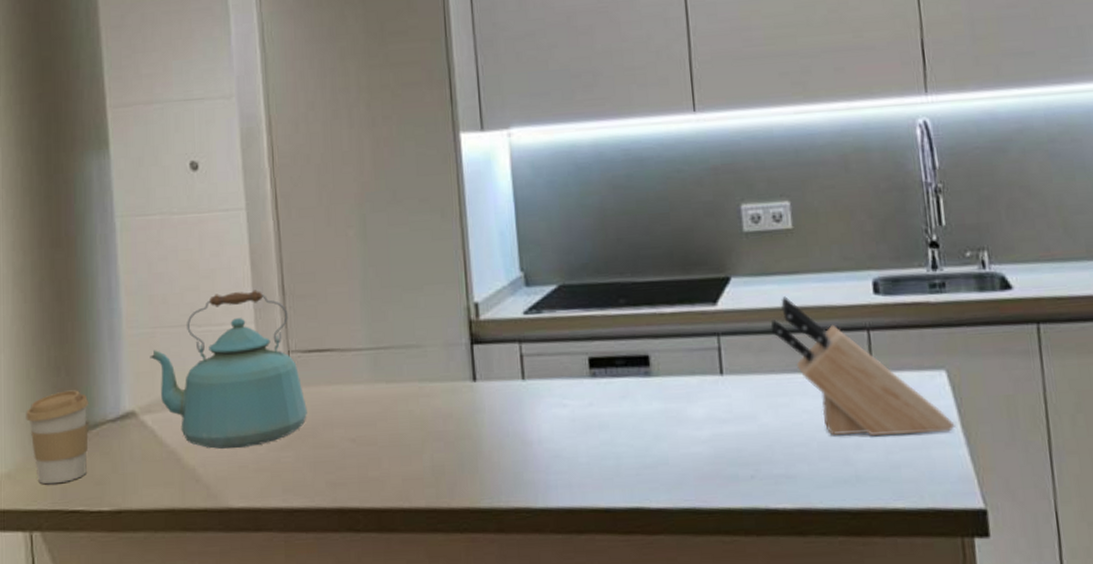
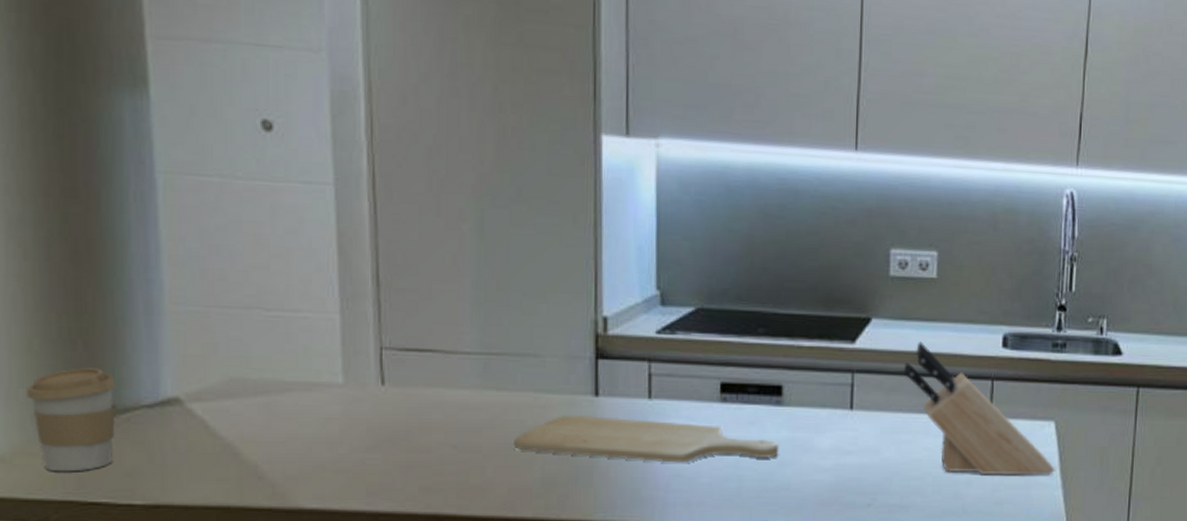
kettle: present [150,289,307,449] -> none [201,276,400,447]
chopping board: none [404,401,653,444] -> present [514,416,779,463]

